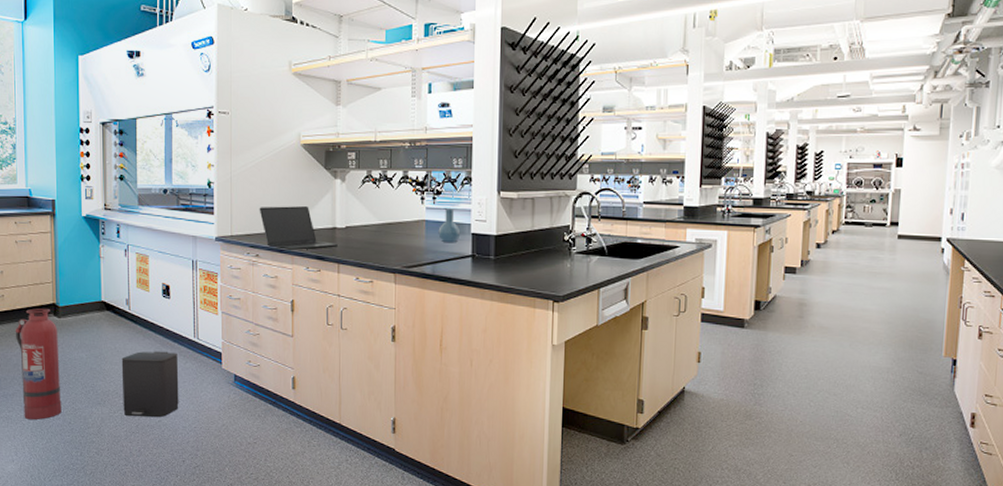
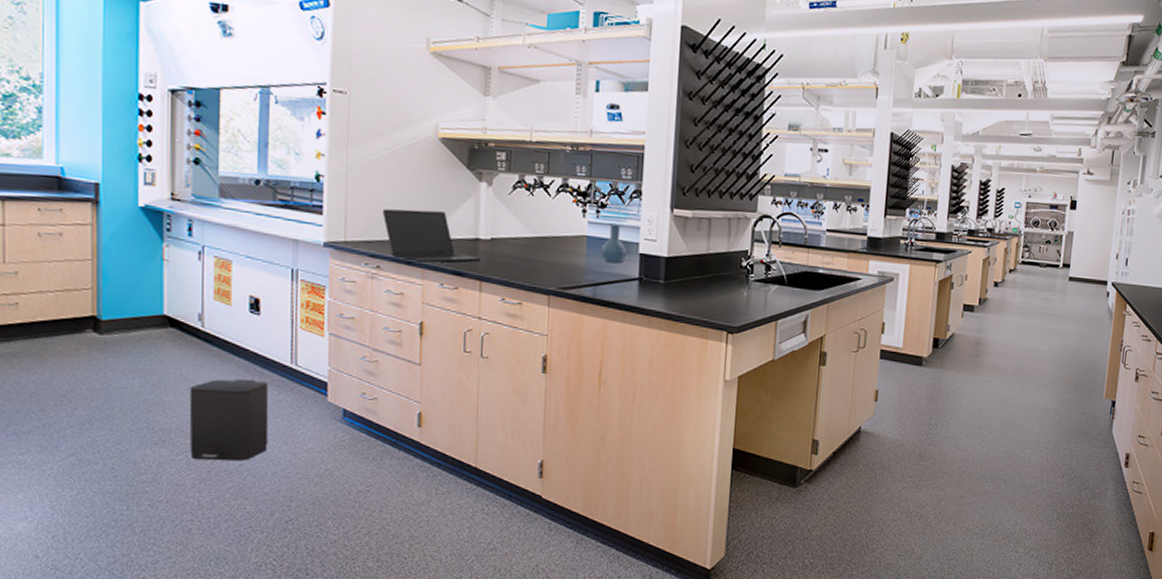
fire extinguisher: present [15,309,62,420] -> none [34,322,101,465]

